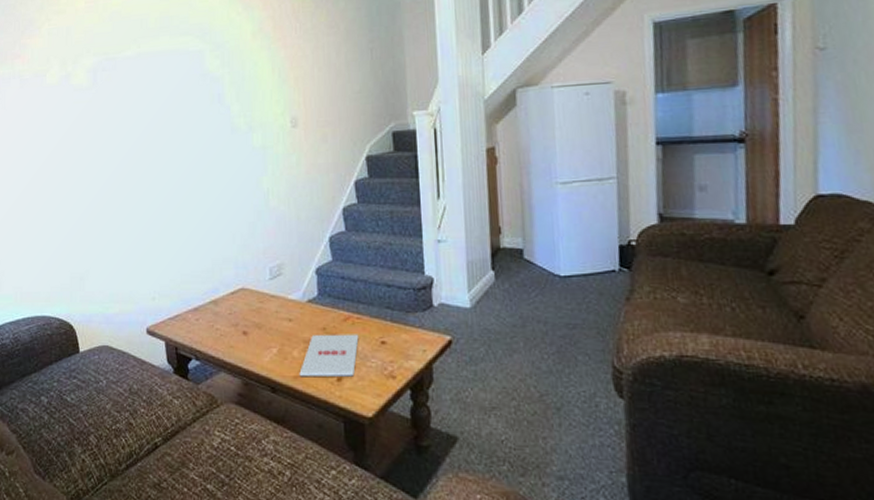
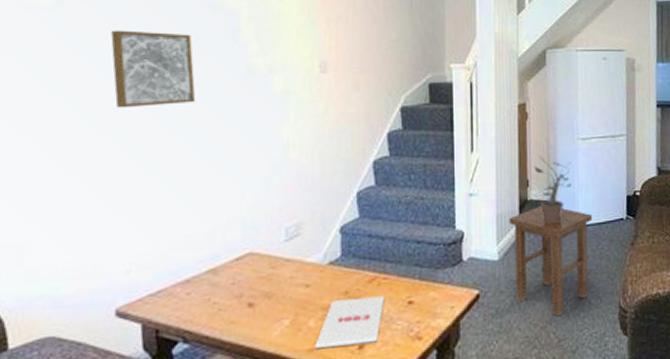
wall art: none [130,101,194,167] -> present [111,30,196,109]
stool: none [480,255,577,370] -> present [508,206,593,317]
potted plant: none [506,201,551,273] -> present [534,155,572,224]

